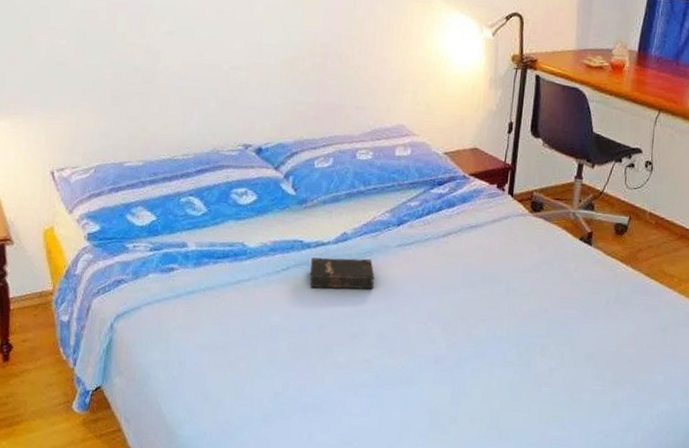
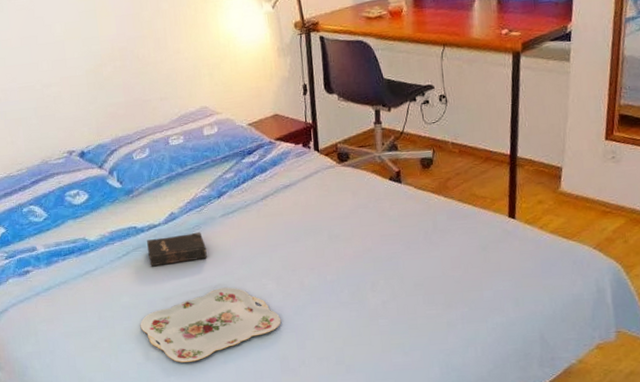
serving tray: none [285,324,440,400] -> present [140,287,282,363]

